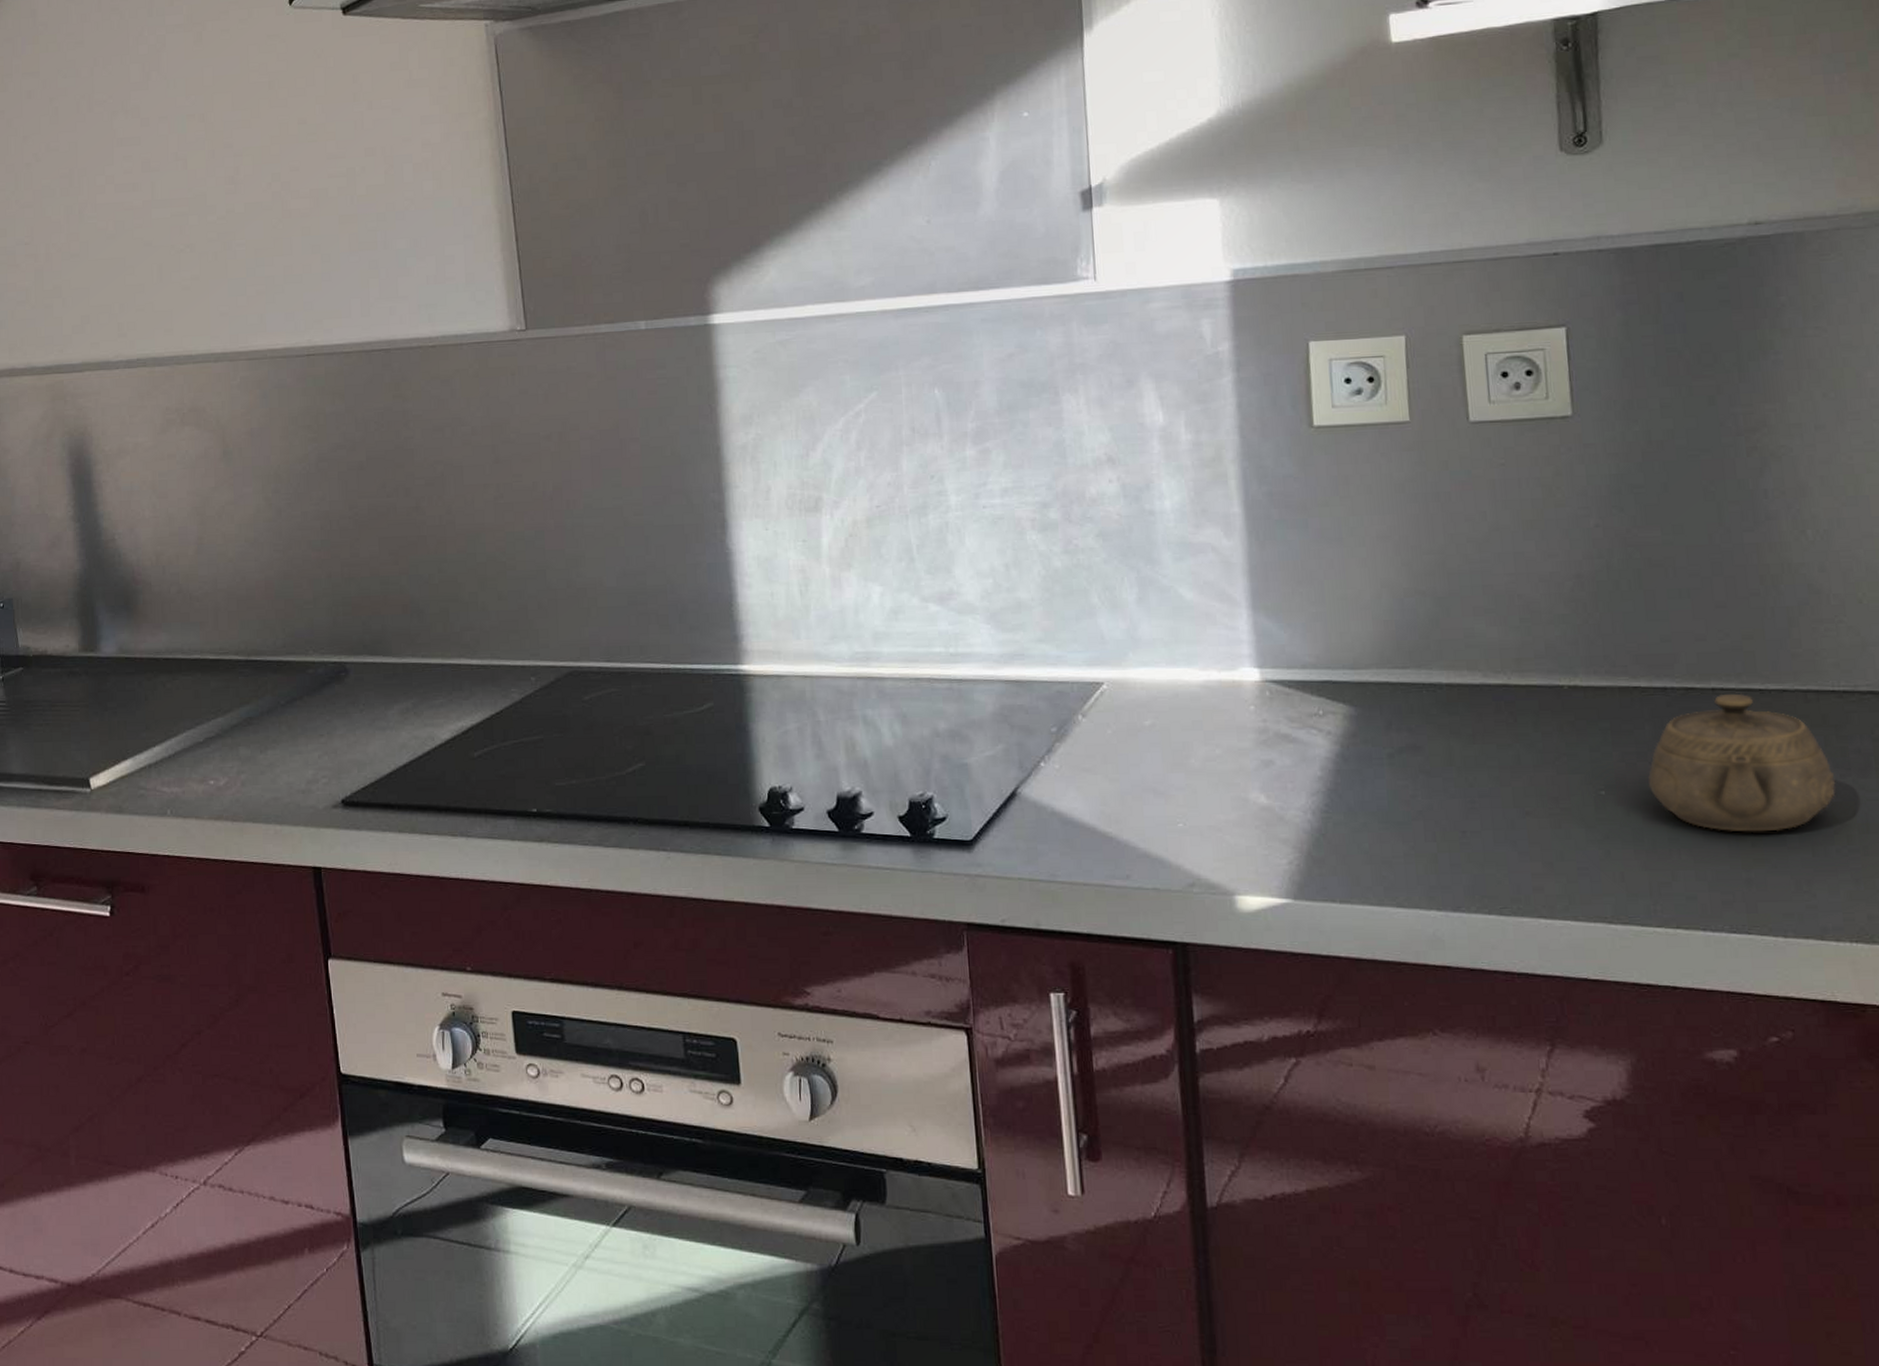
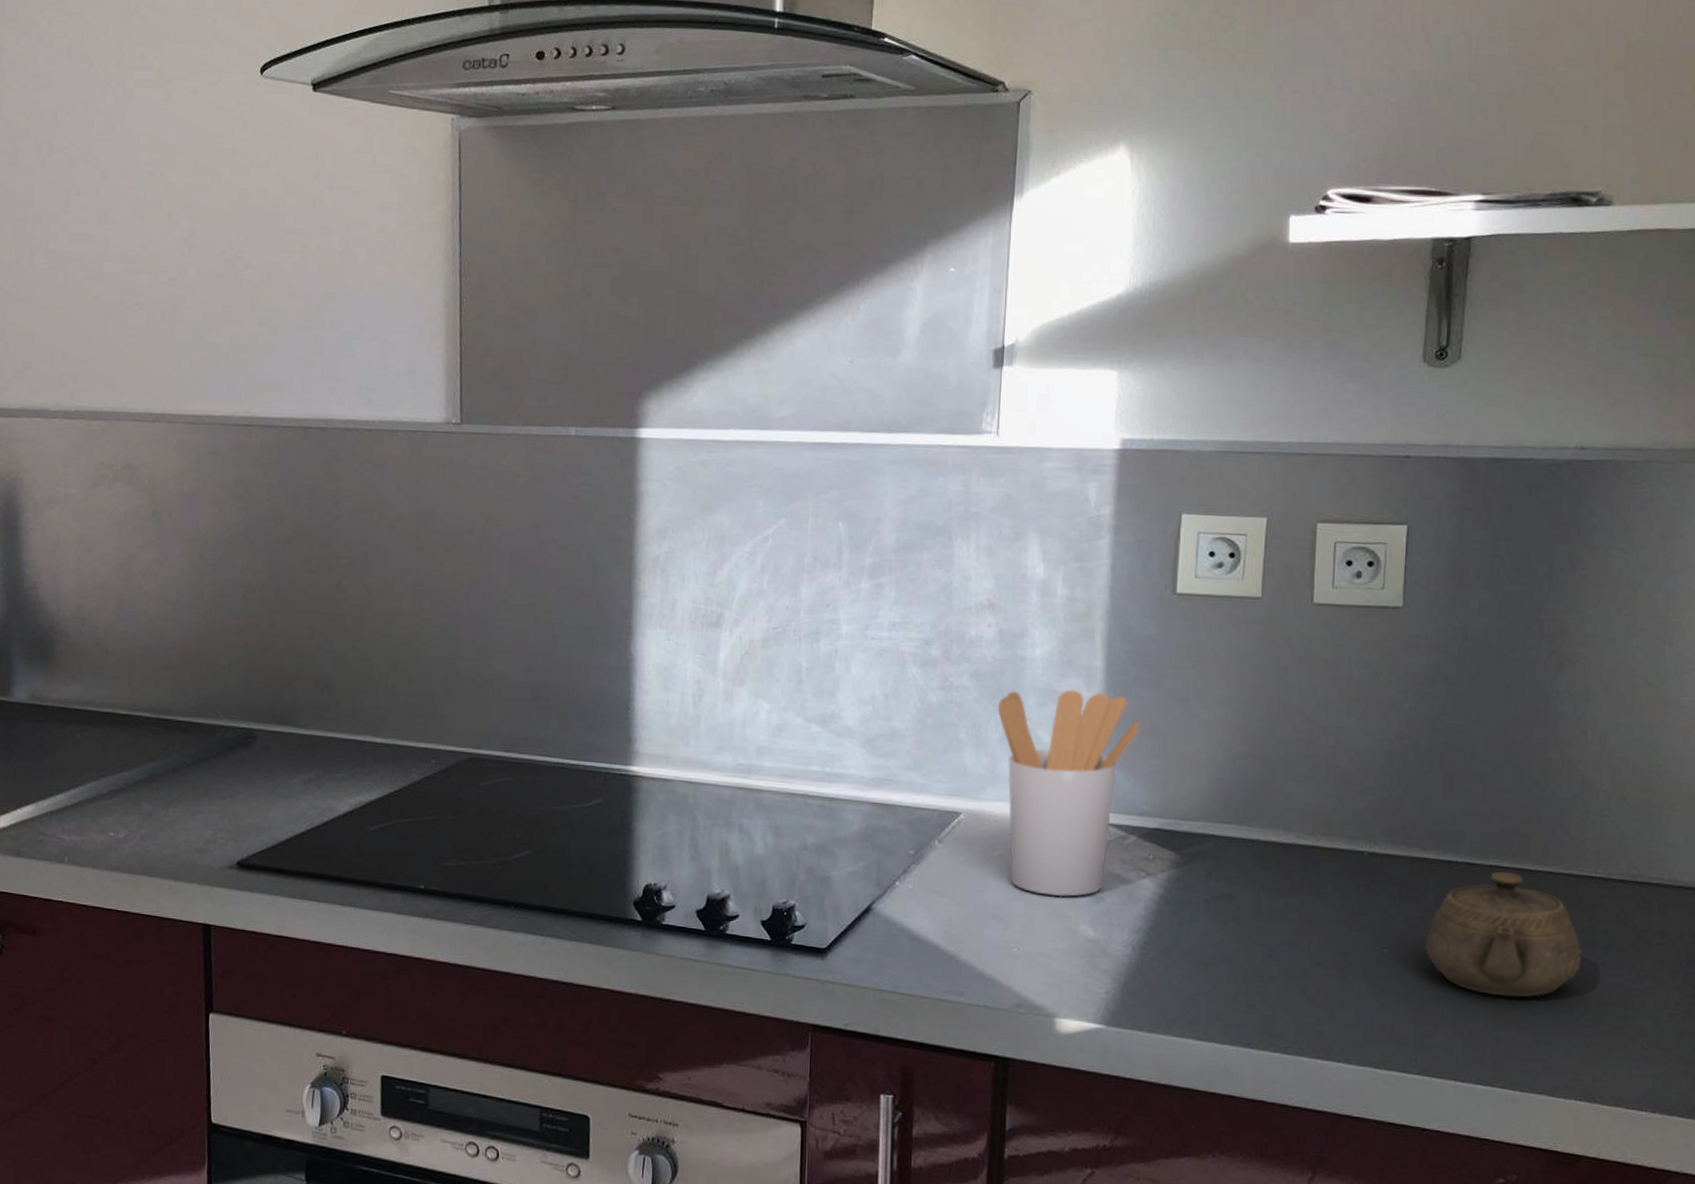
utensil holder: none [1130,540,1292,764] -> present [997,689,1140,897]

